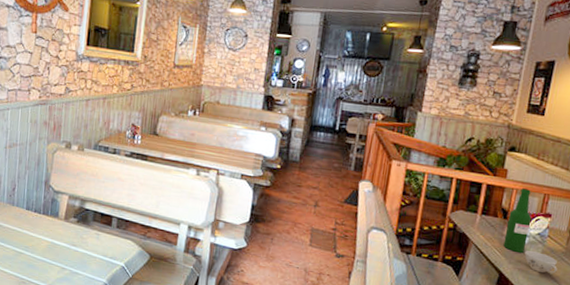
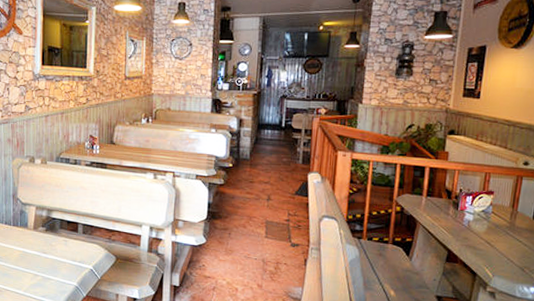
beer bottle: present [503,188,532,254] -> none [449,169,475,231]
teacup: present [524,250,557,274] -> none [470,227,503,248]

